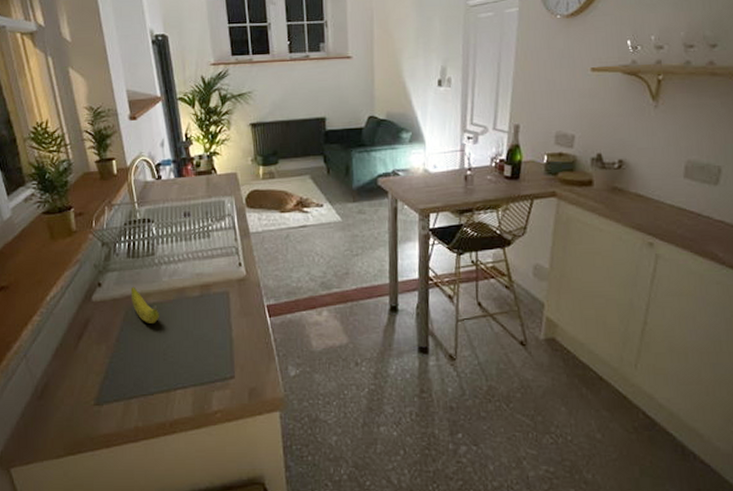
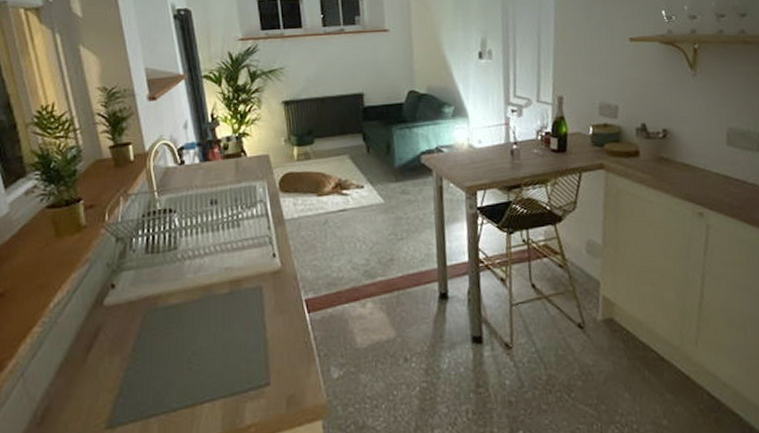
banana: present [130,286,159,323] -> none [149,286,183,328]

